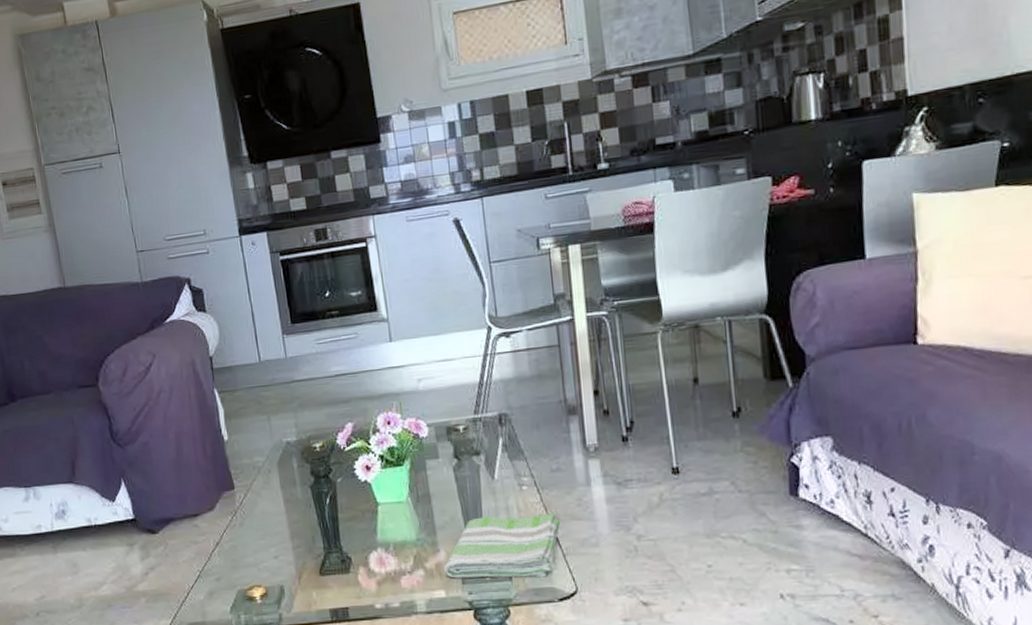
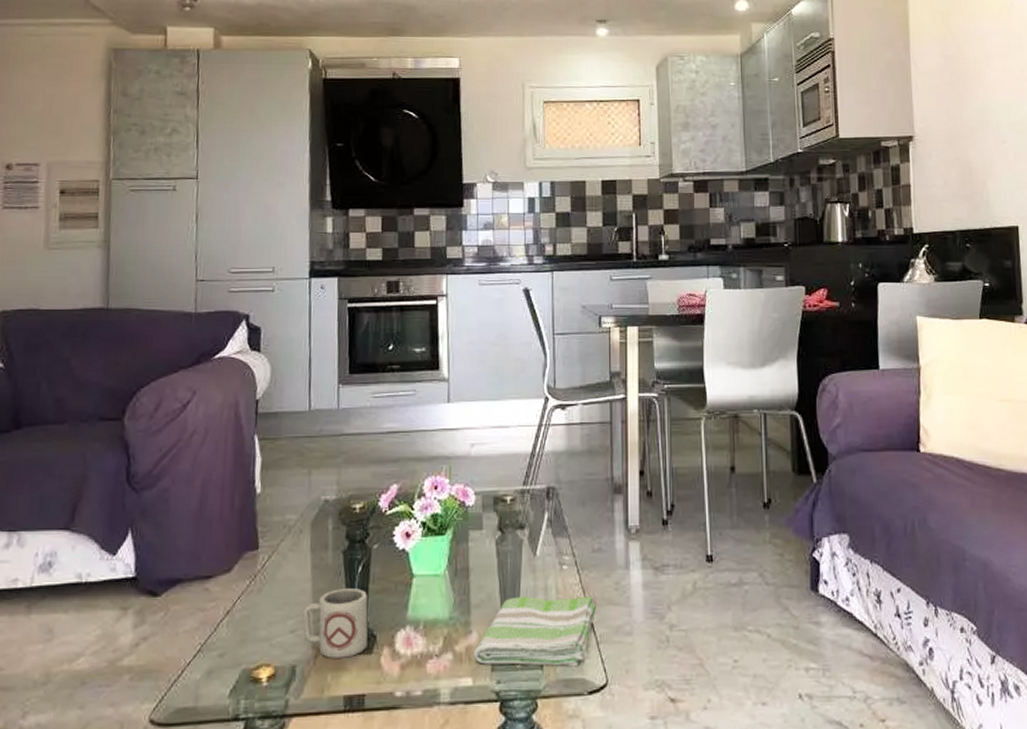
cup: none [282,518,345,578] -> present [303,588,368,658]

